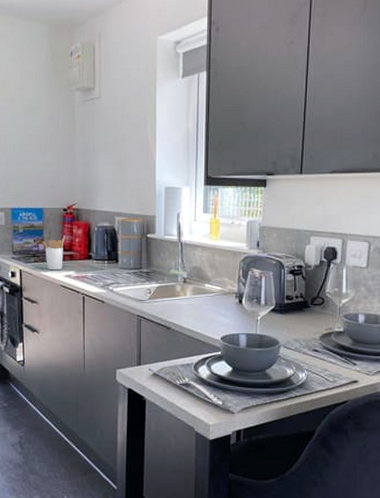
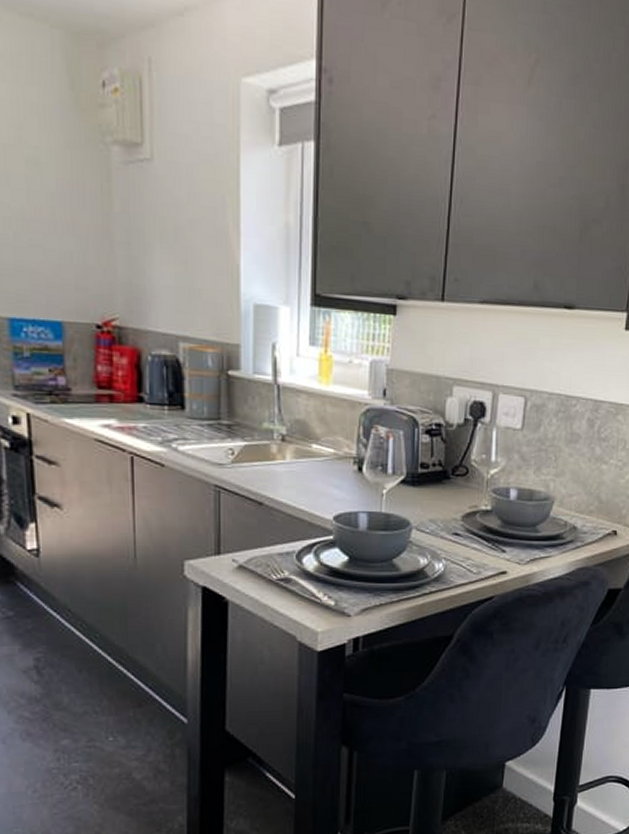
utensil holder: present [41,237,64,270] -> none [61,367,99,417]

